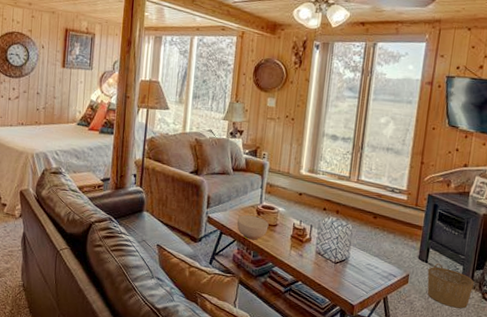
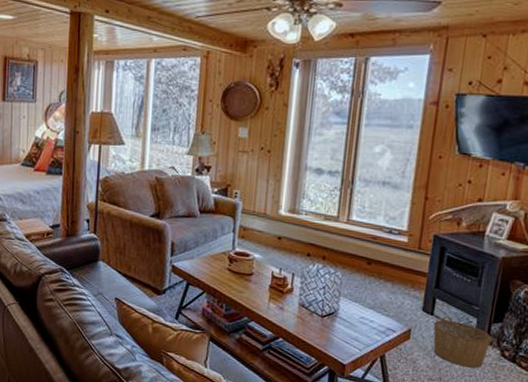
bowl: present [236,214,269,240] -> none [205,262,243,292]

